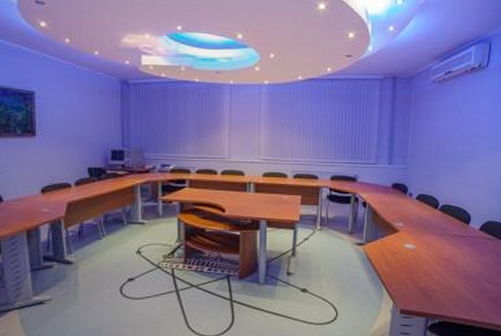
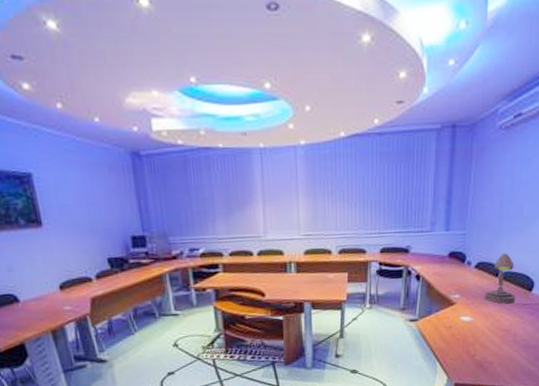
desk lamp: none [425,187,455,234] -> present [484,252,516,303]

